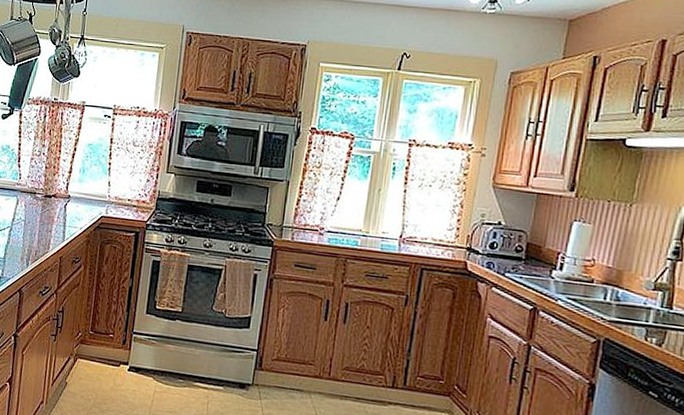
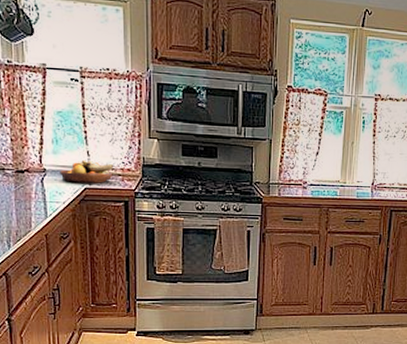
fruit bowl: none [81,189,131,213] -> present [60,159,114,183]

